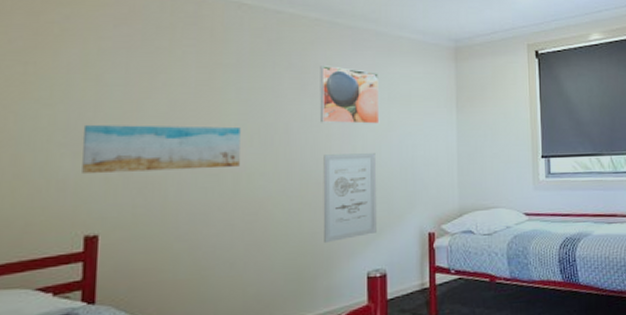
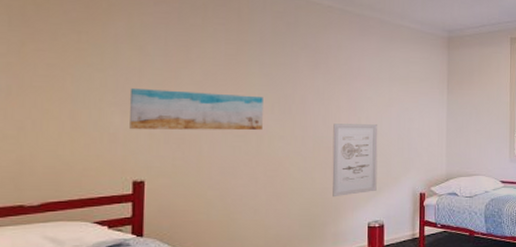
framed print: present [319,66,380,124] -> none [330,47,382,100]

